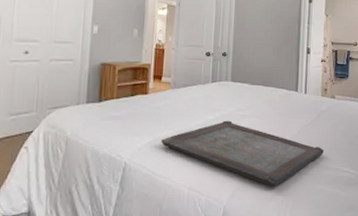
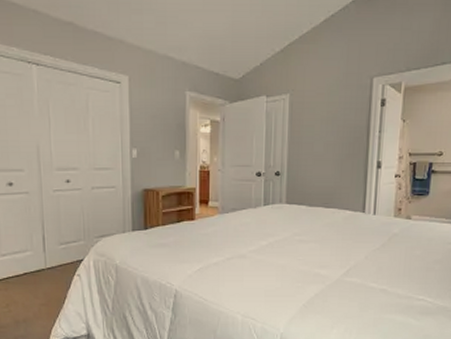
serving tray: present [161,120,325,187] -> none [212,246,396,315]

